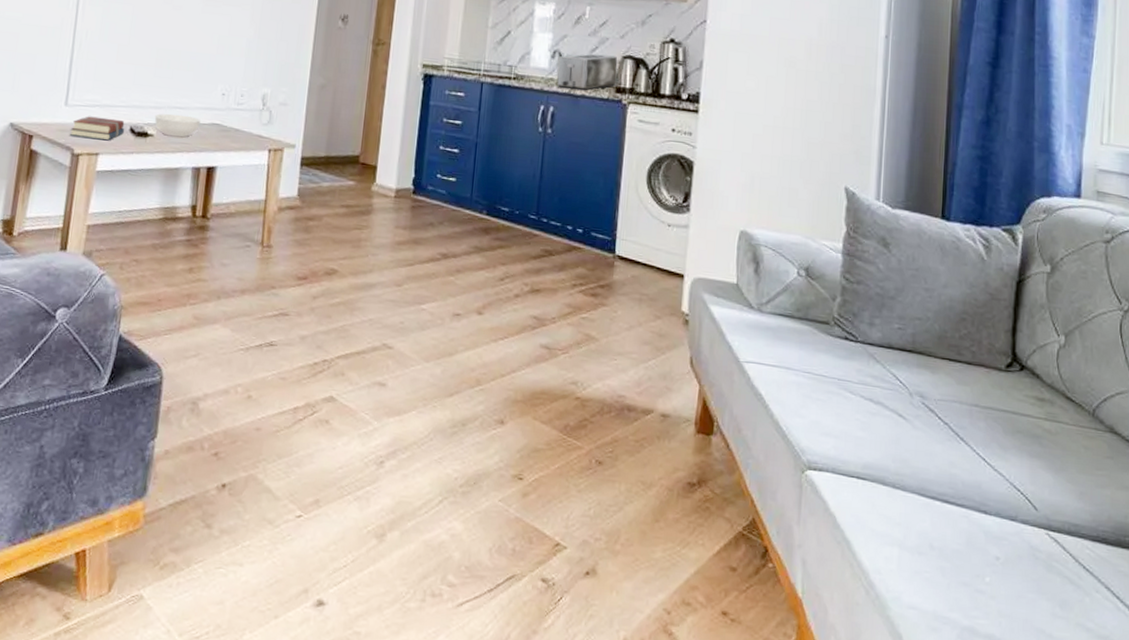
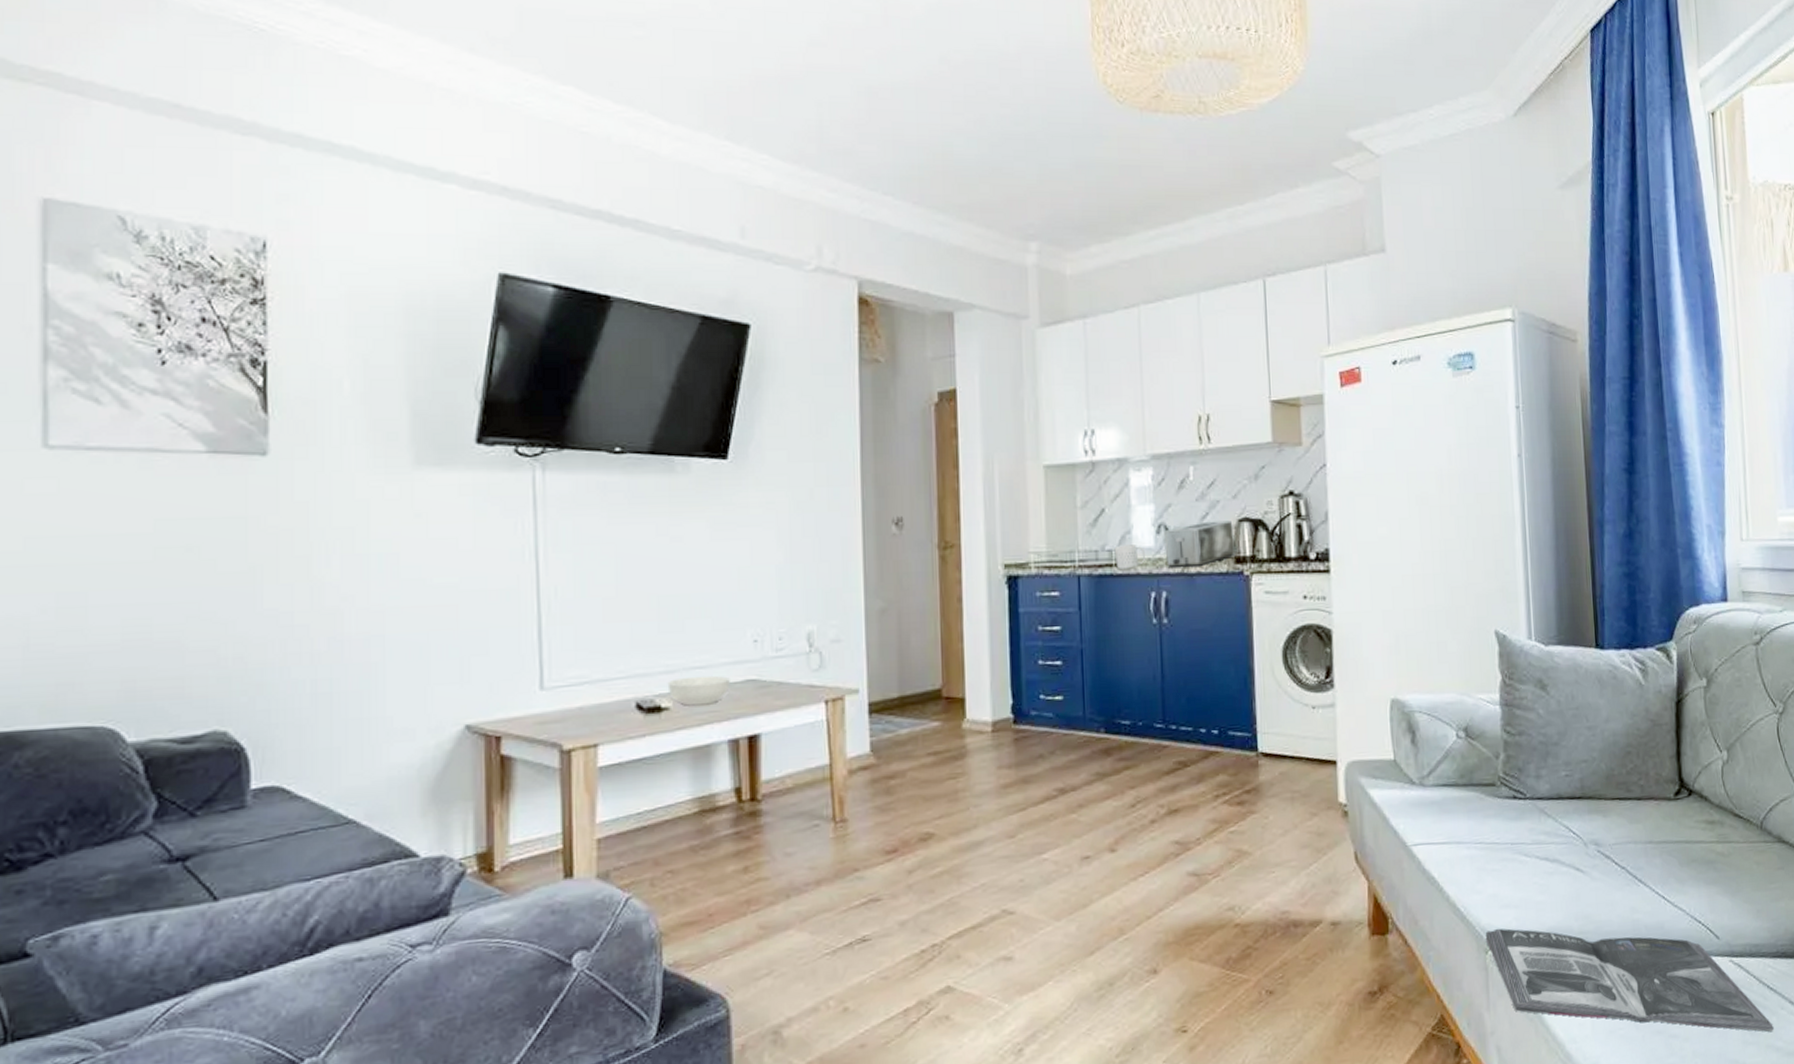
books: present [69,116,125,141] -> none [552,695,630,728]
mug: none [514,63,540,84] -> present [1114,545,1145,571]
magazine: none [803,452,1086,612] -> present [1485,928,1774,1032]

